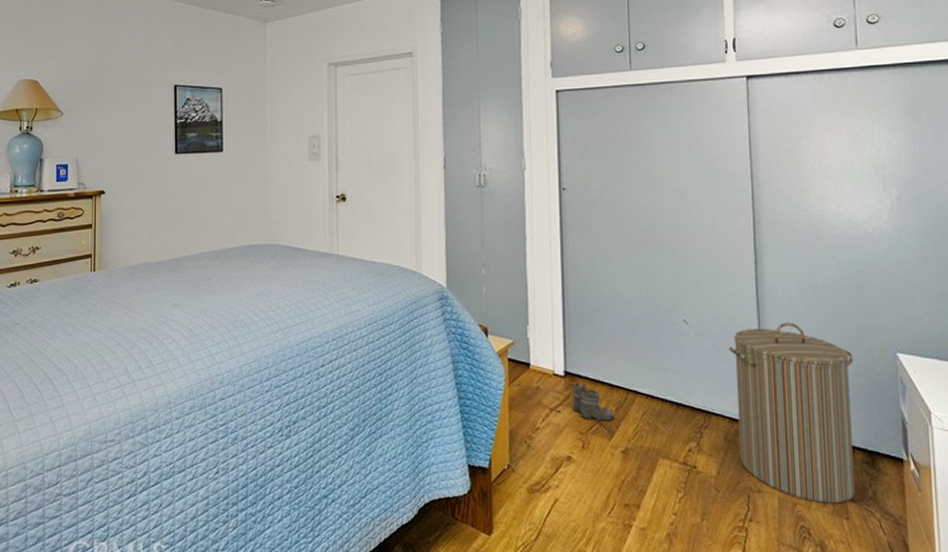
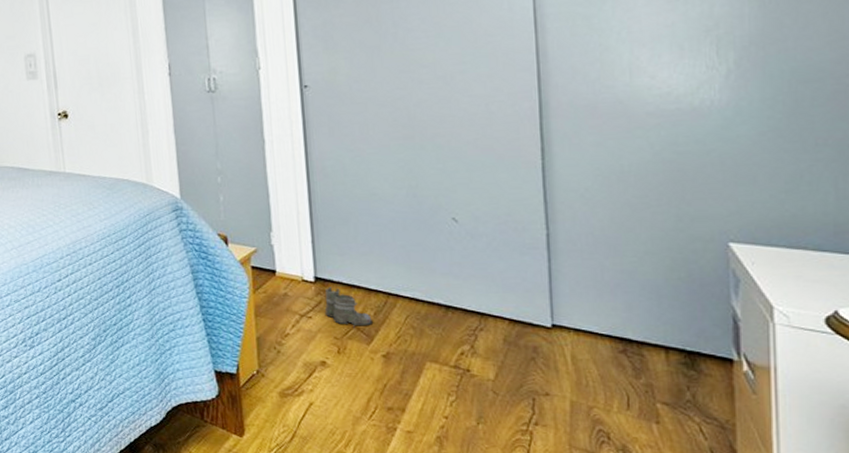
laundry hamper: present [728,322,855,503] -> none [508,214,669,407]

